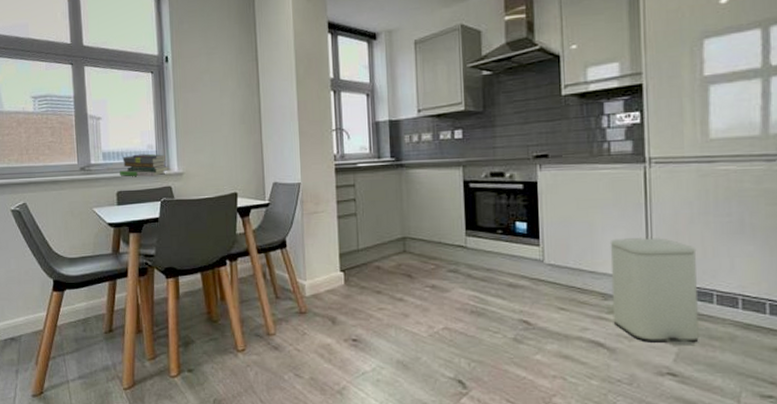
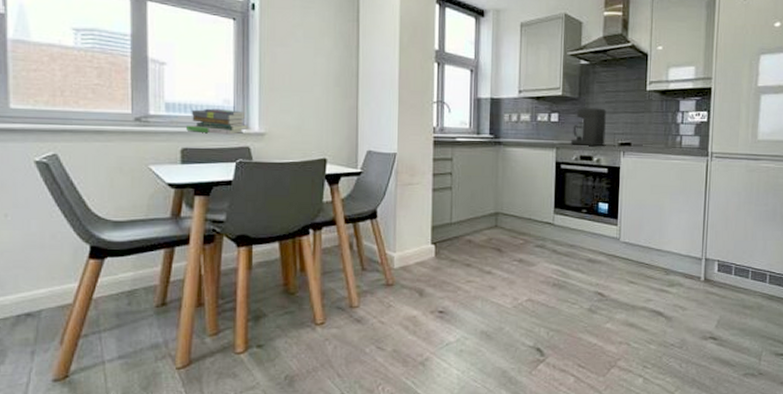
coffee maker: none [478,119,517,162] -> present [570,107,606,147]
pedal bin: present [609,238,699,347] -> none [672,221,740,315]

